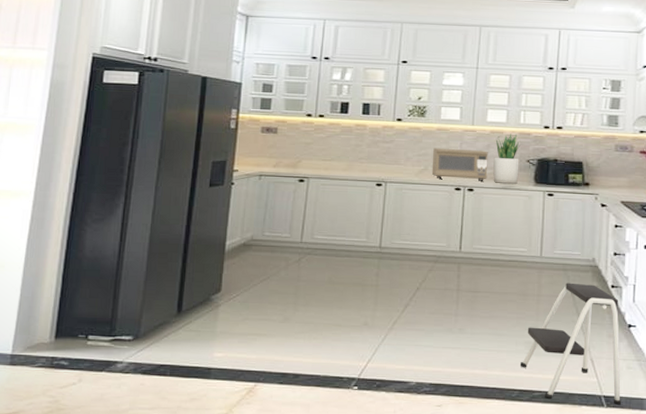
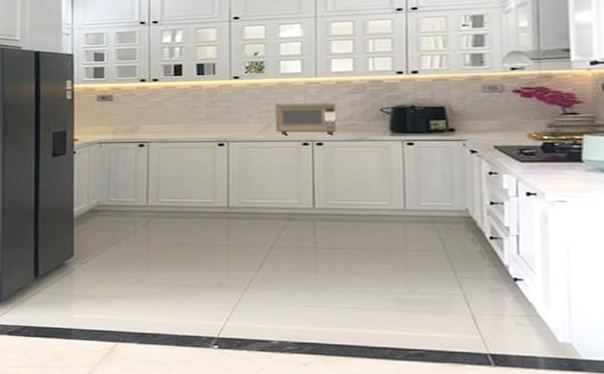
planter: present [493,134,520,184] -> none [342,82,372,135]
step stool: present [519,282,622,405] -> none [390,235,513,364]

